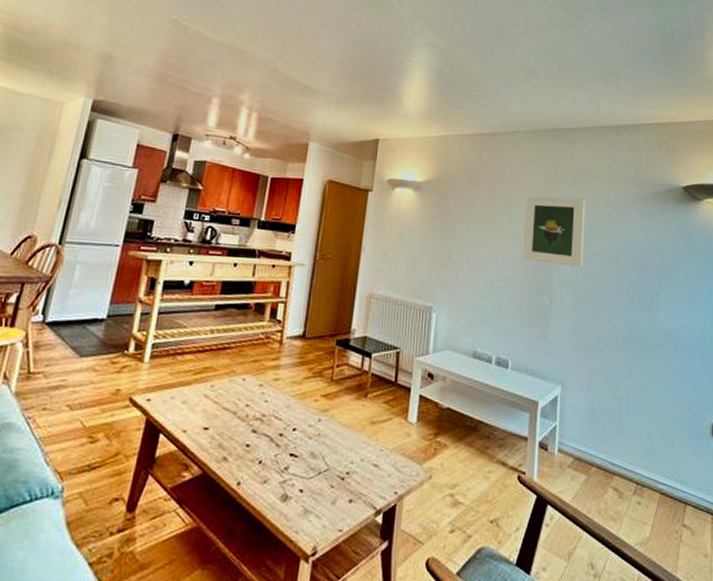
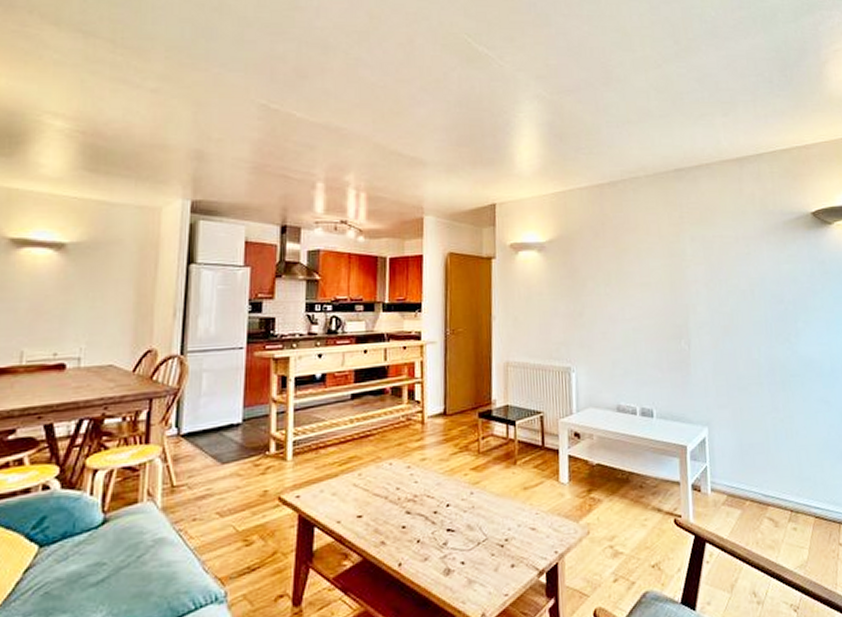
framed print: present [522,196,585,268] -> none [653,238,718,308]

